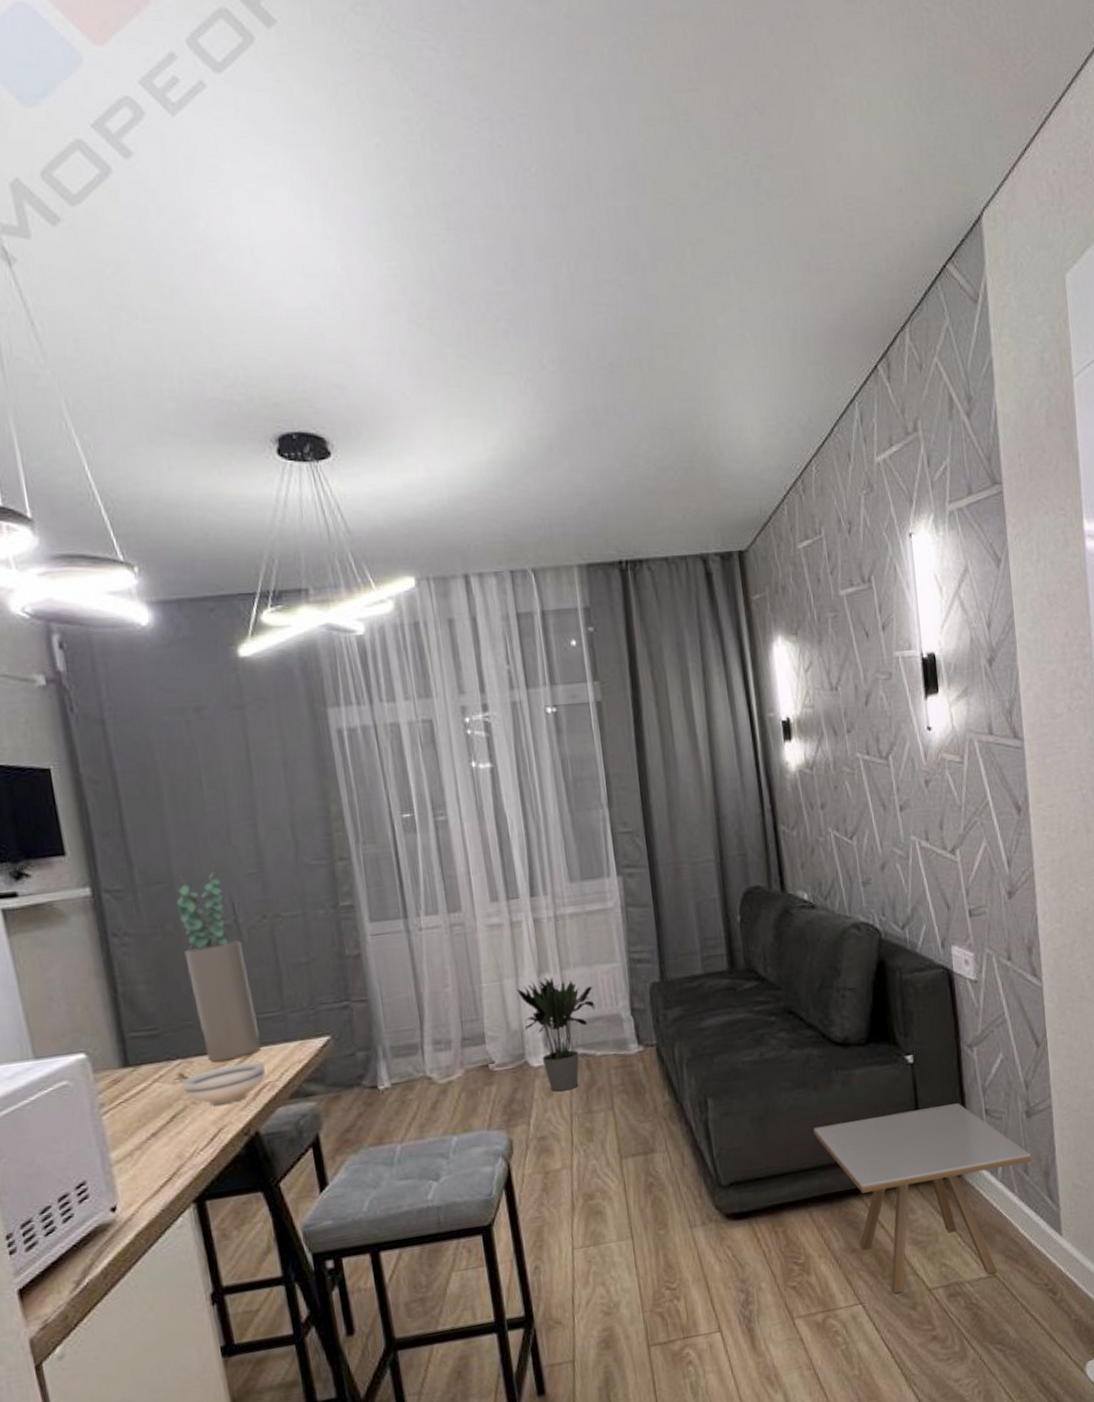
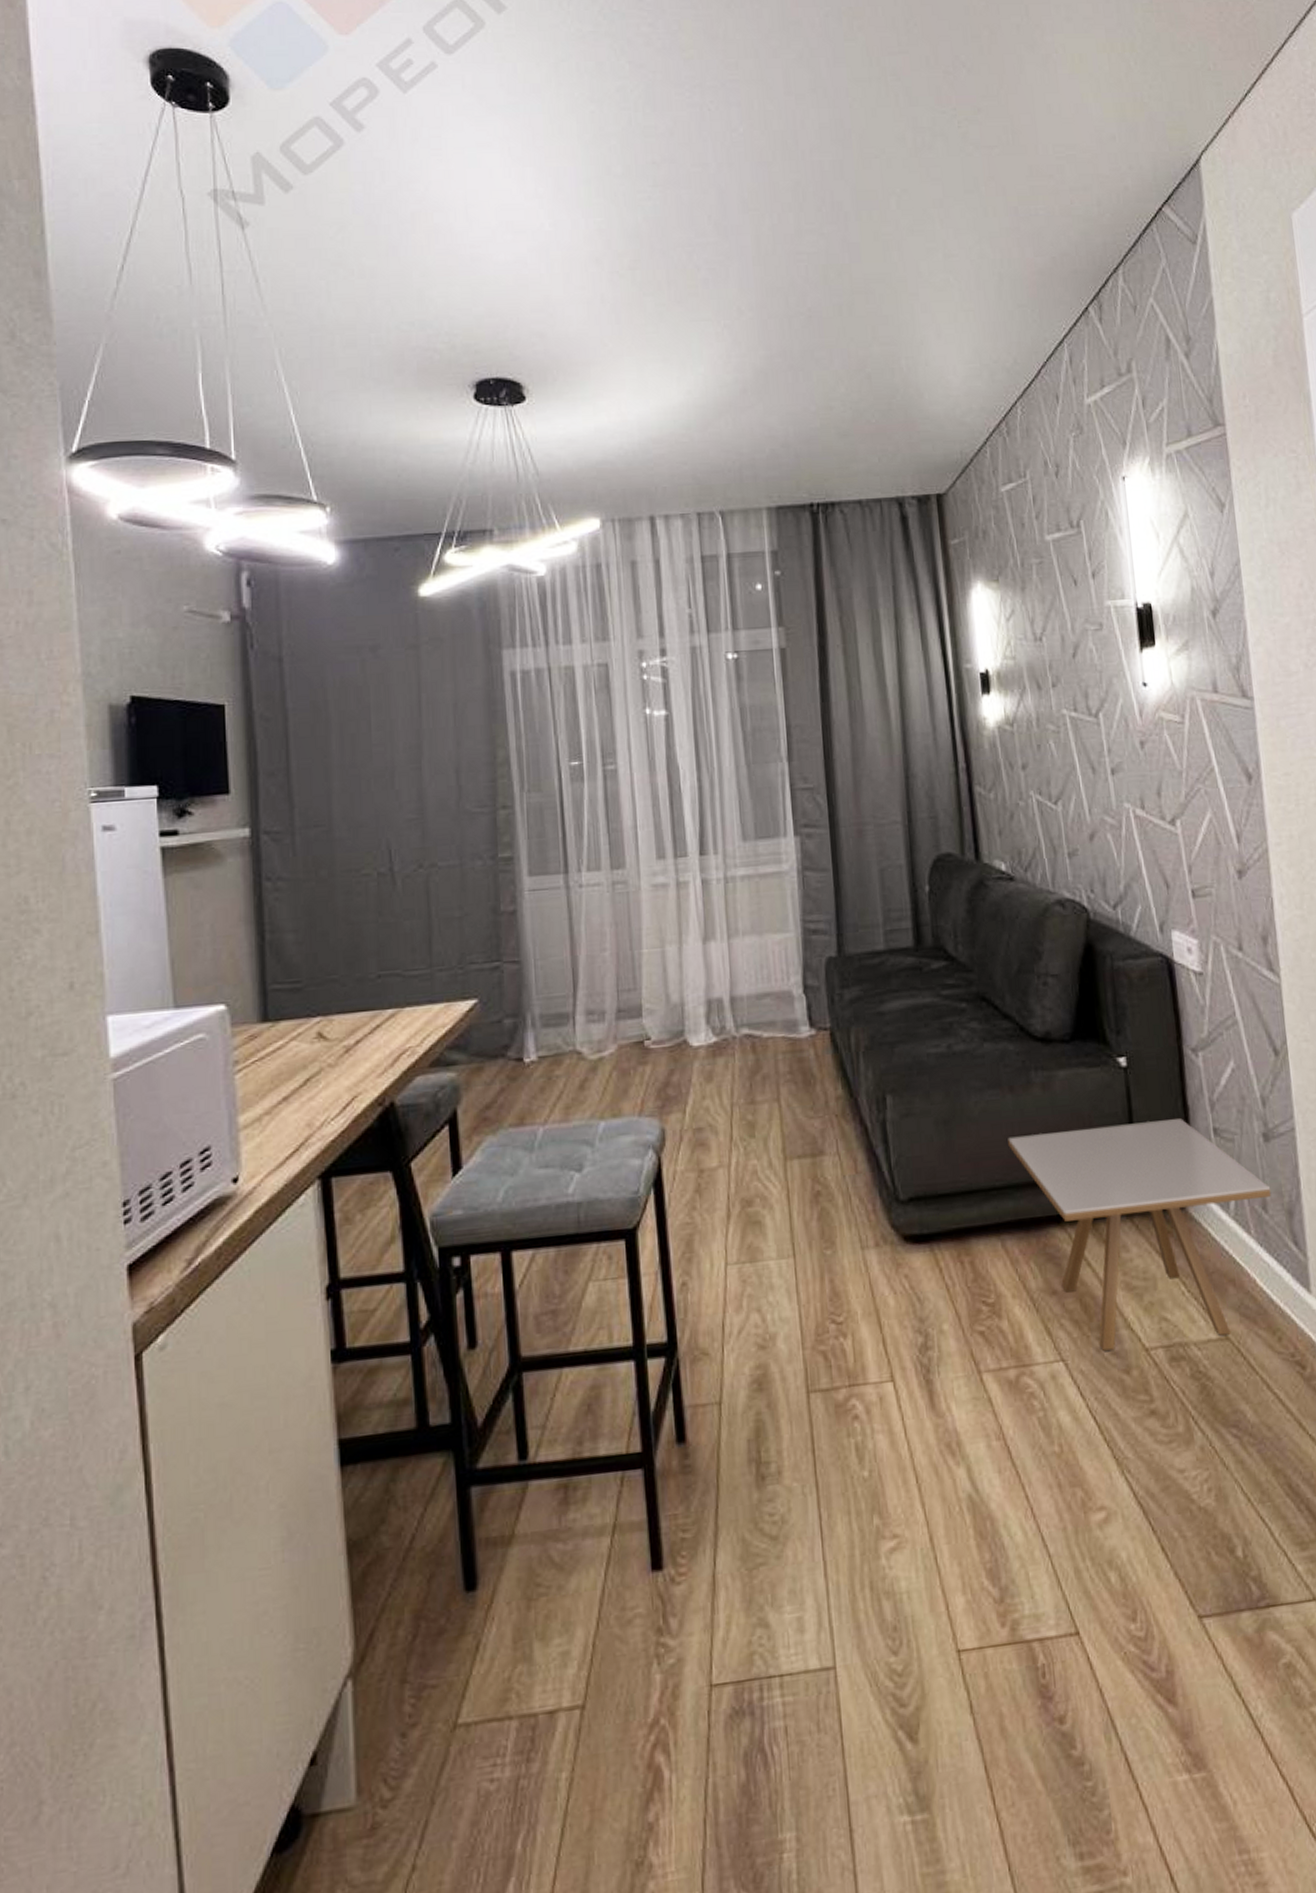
vase: present [177,862,262,1064] -> none [334,806,405,1023]
bowl: present [181,1060,266,1105] -> none [319,1022,408,1070]
potted plant: present [517,977,596,1092] -> none [680,945,764,1077]

